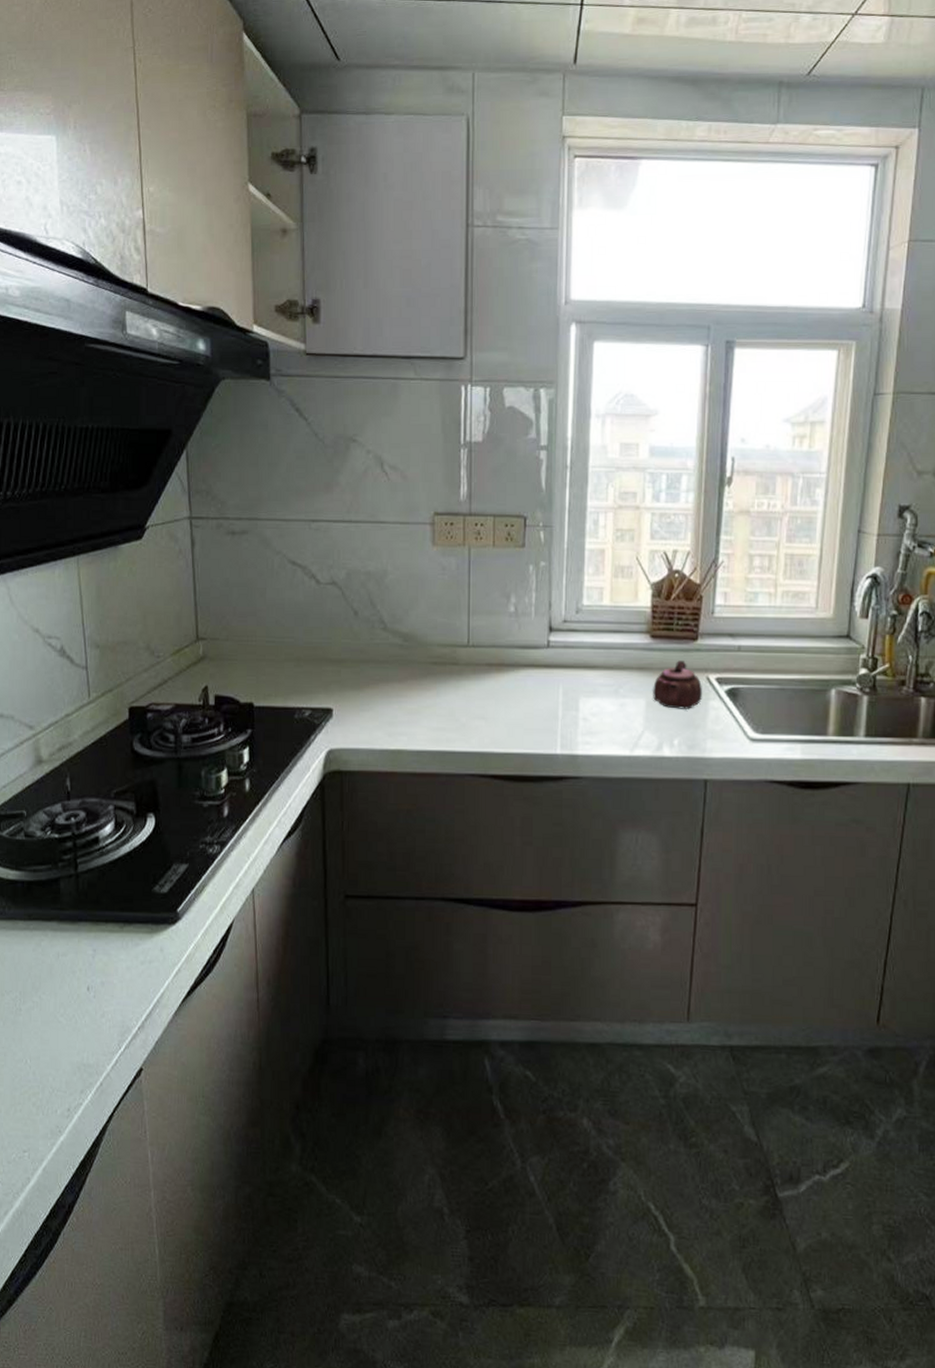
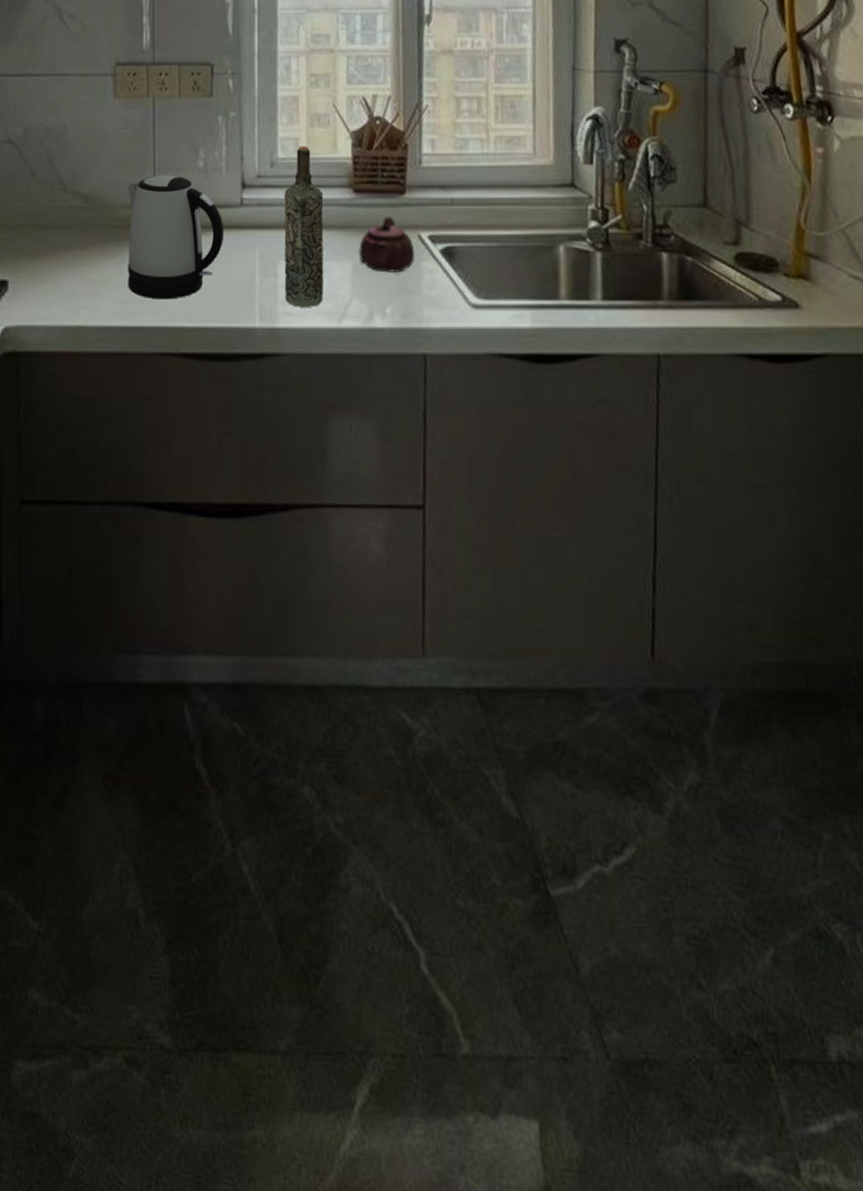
kettle: none [442,618,532,728] -> present [128,175,225,300]
bottle: none [584,595,623,738] -> present [284,146,324,307]

